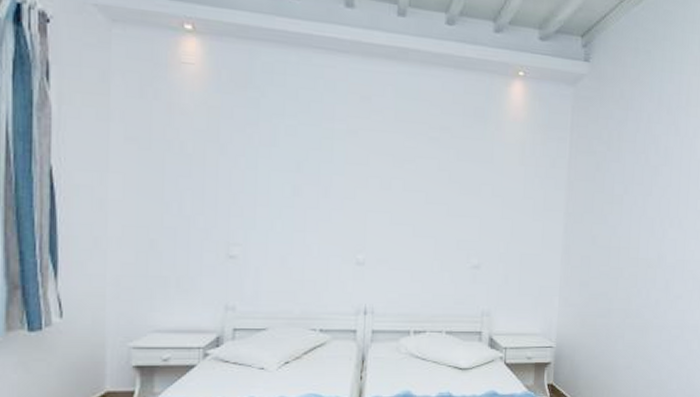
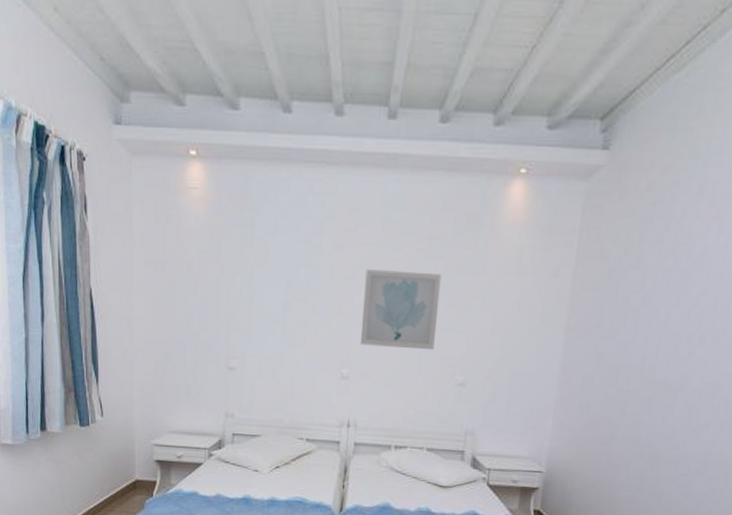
wall art: none [375,155,454,235] -> present [360,269,442,351]

